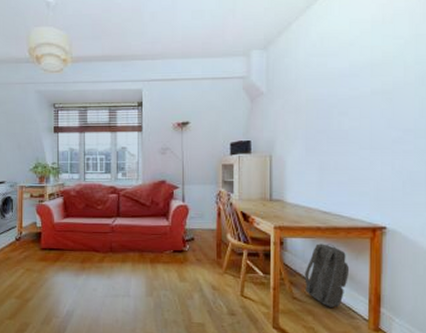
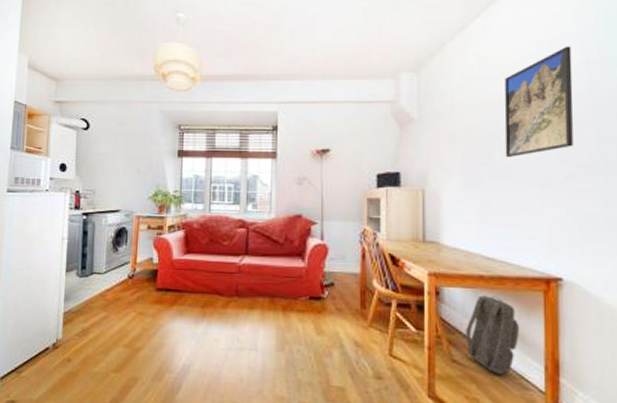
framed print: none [342,22,403,126] -> present [504,46,574,158]

